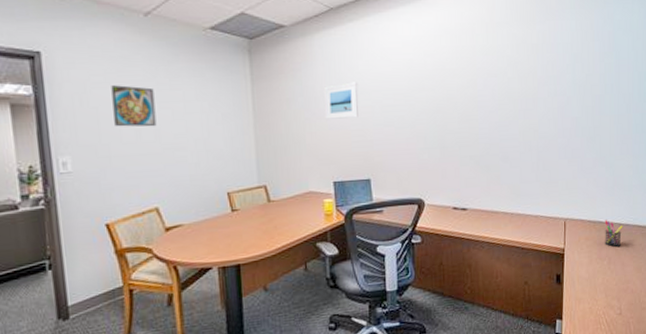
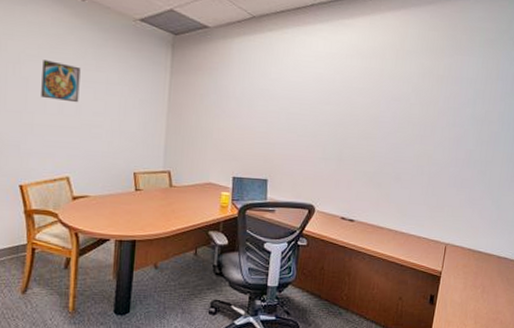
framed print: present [324,82,359,119] -> none [234,87,269,121]
pen holder: present [605,220,624,248] -> none [481,251,502,279]

